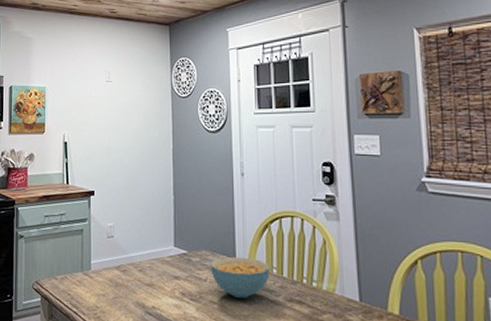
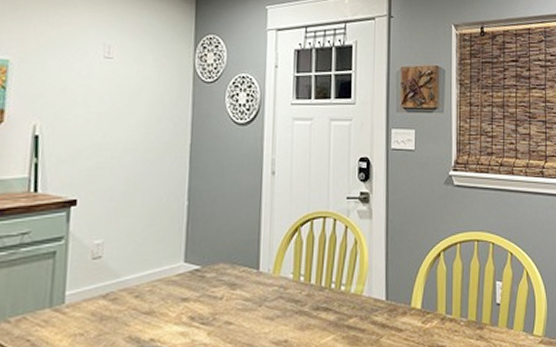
cereal bowl: present [210,256,270,298] -> none [228,266,297,314]

